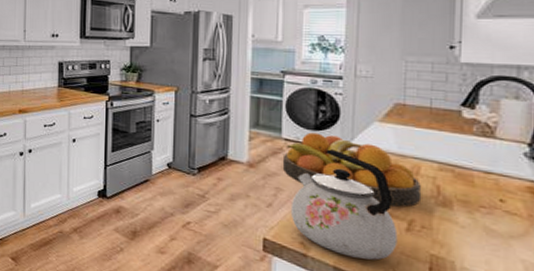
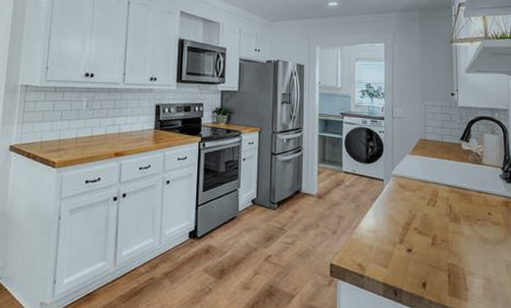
fruit bowl: present [282,132,422,208] -> none [343,165,441,225]
kettle: present [290,149,398,260] -> none [350,179,426,273]

